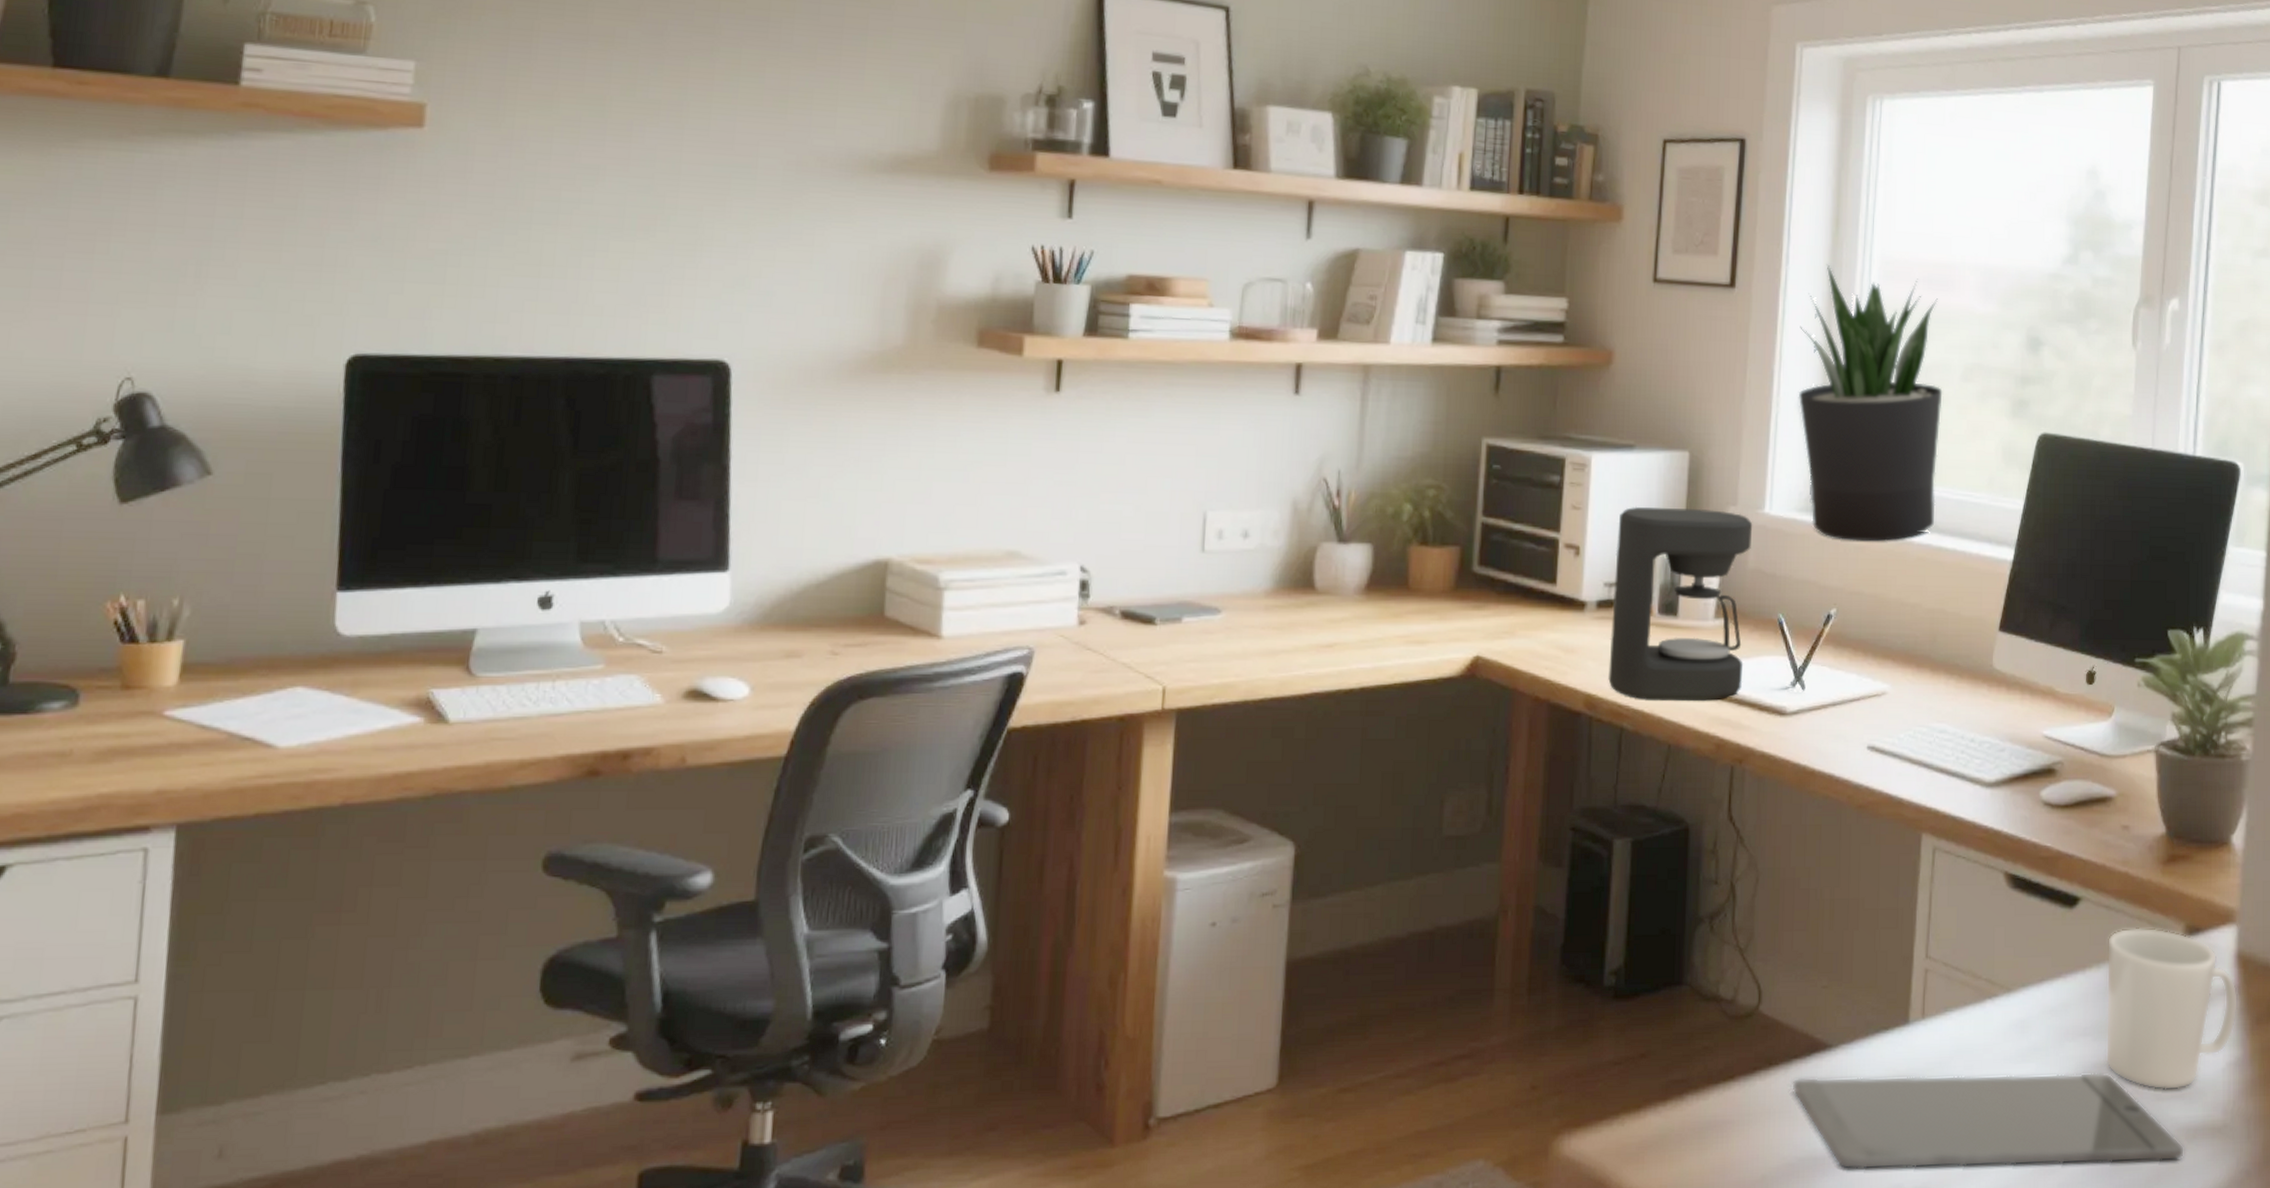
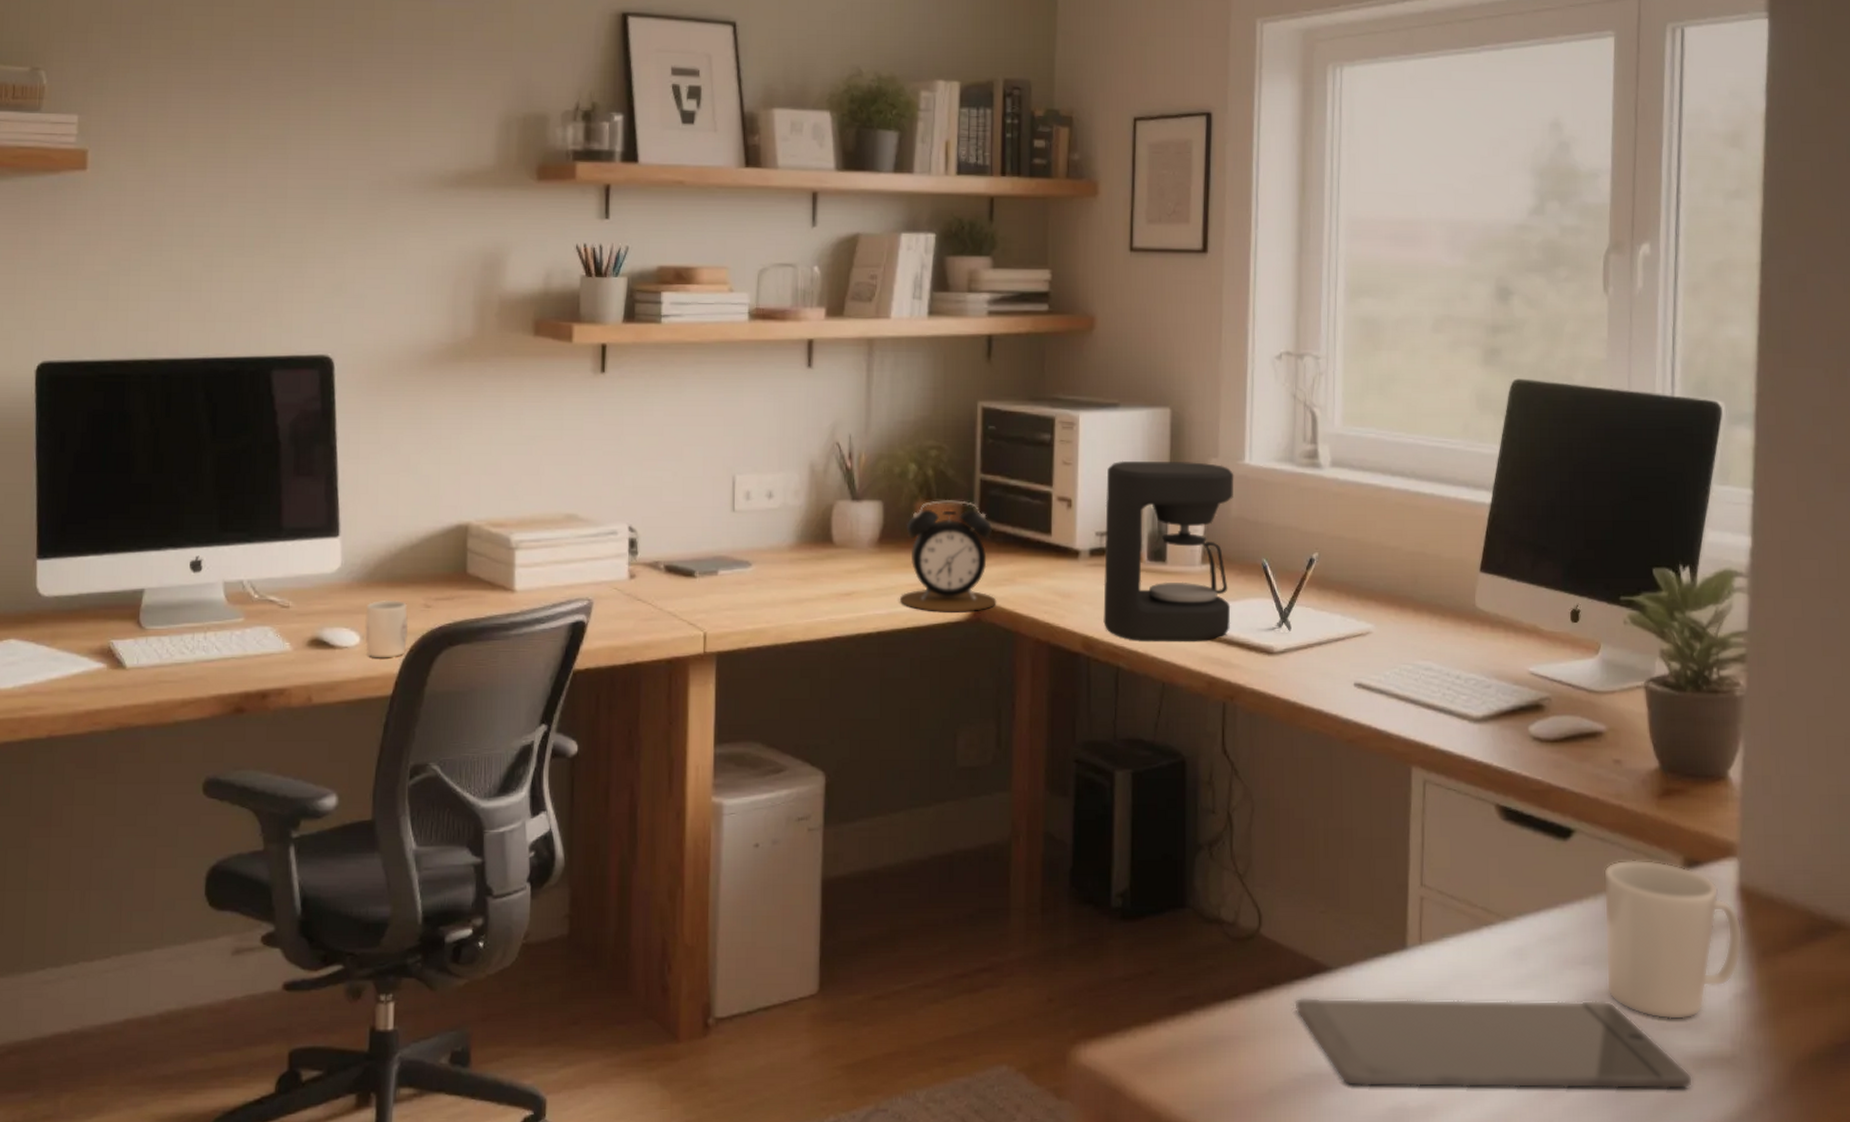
mug: none [755,645,811,713] -> present [365,599,409,658]
alarm clock: none [1387,544,1494,667] -> present [900,500,997,612]
planter: present [1798,264,1943,541] -> none [1271,226,1414,487]

